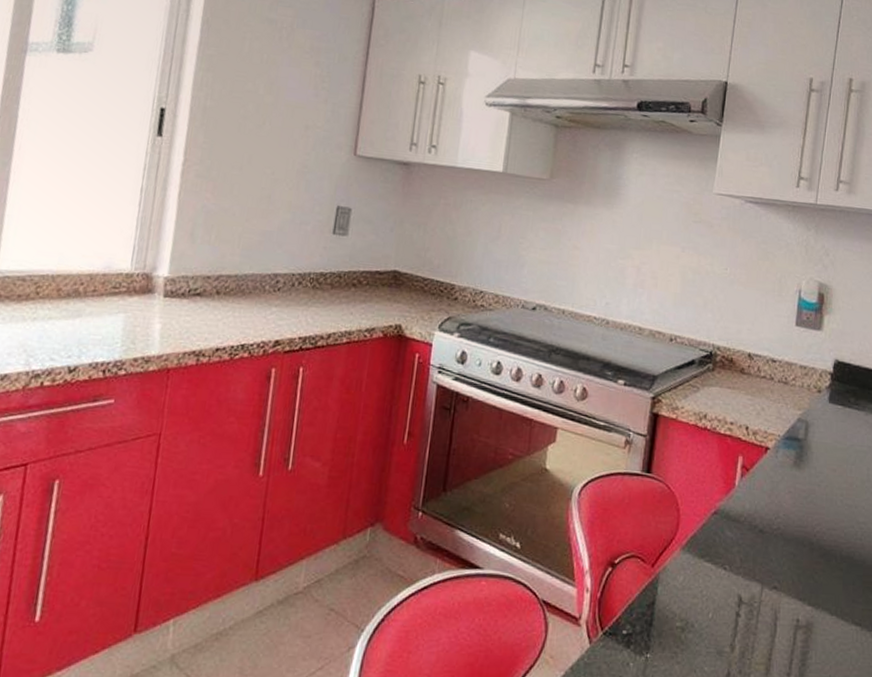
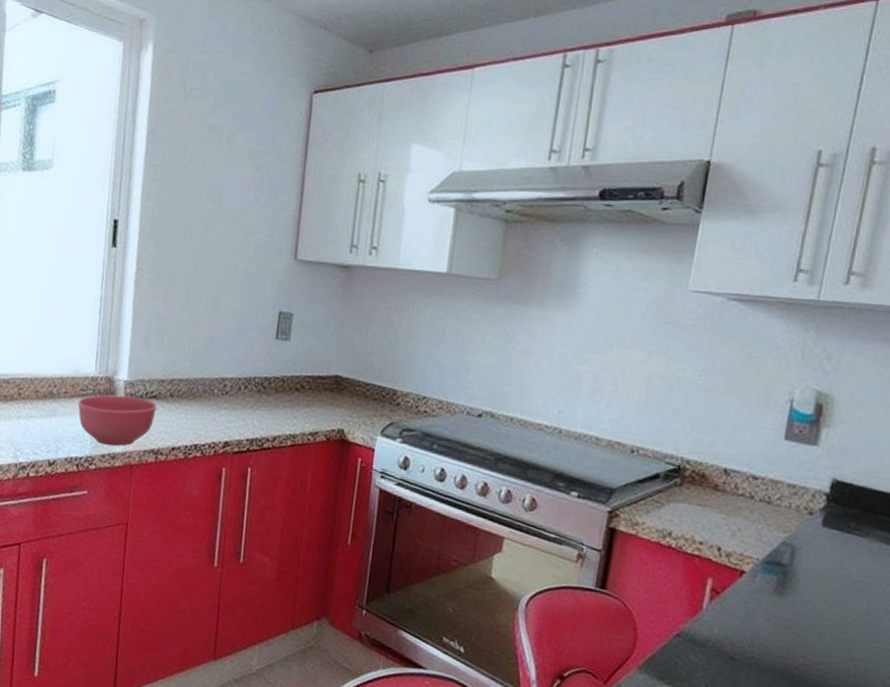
bowl: none [108,292,201,349] -> present [78,395,157,446]

